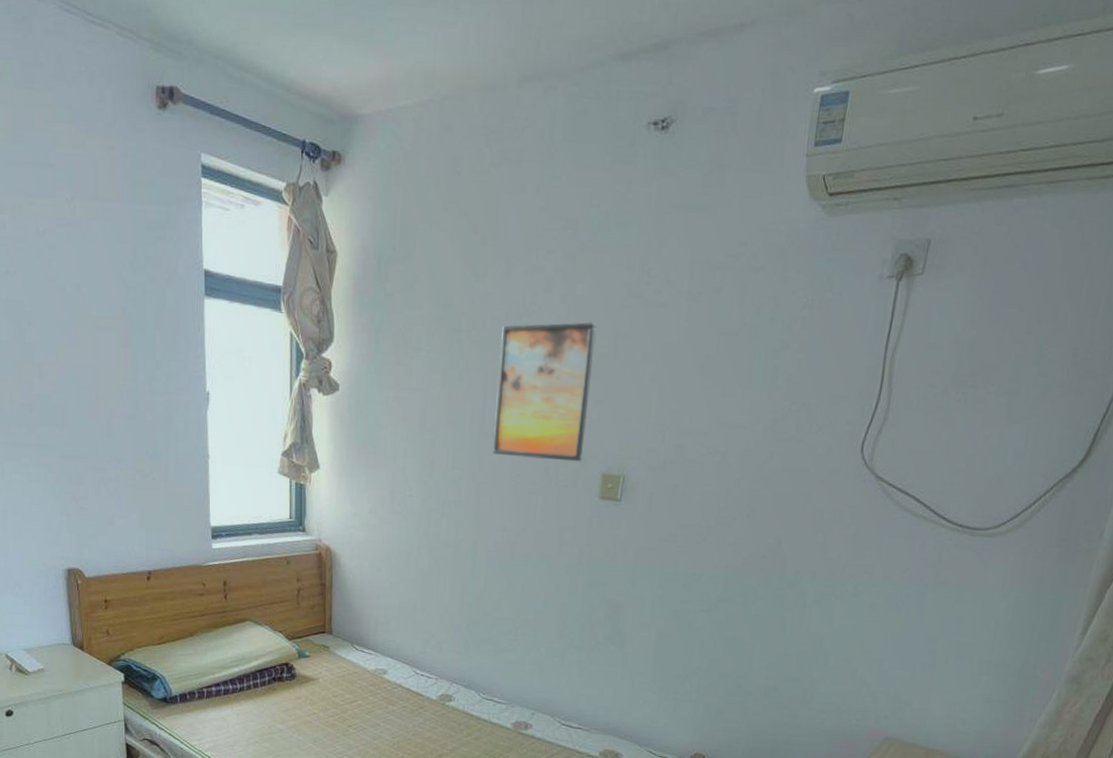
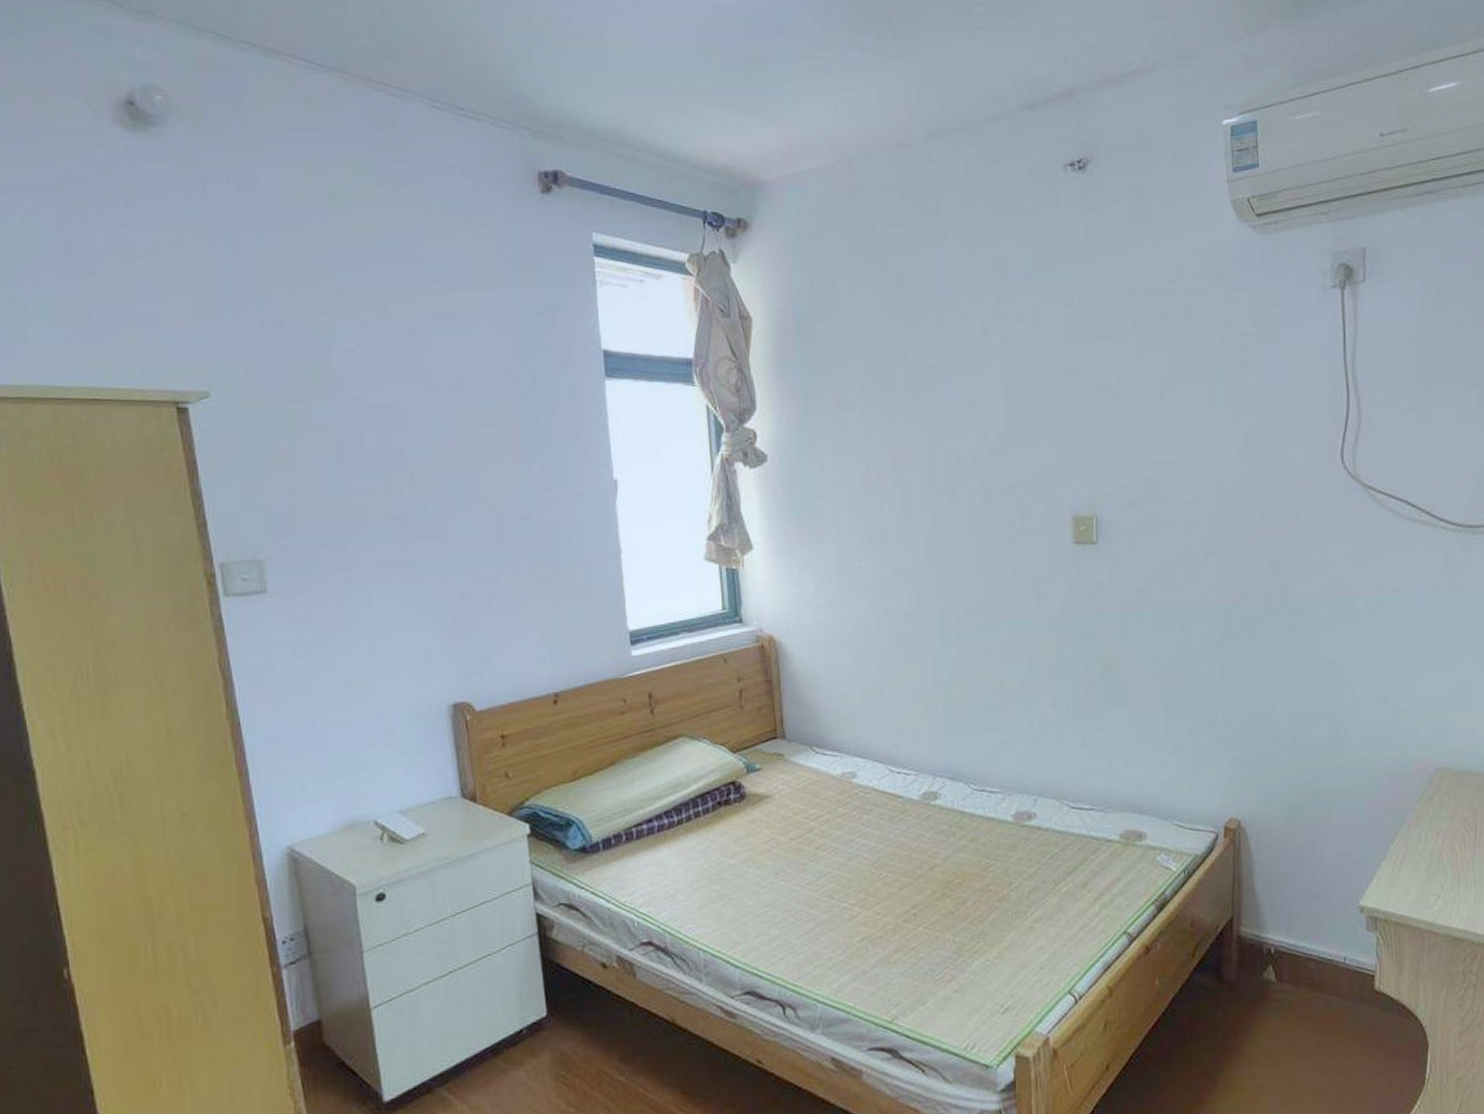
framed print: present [492,321,597,462] -> none [941,360,1049,510]

